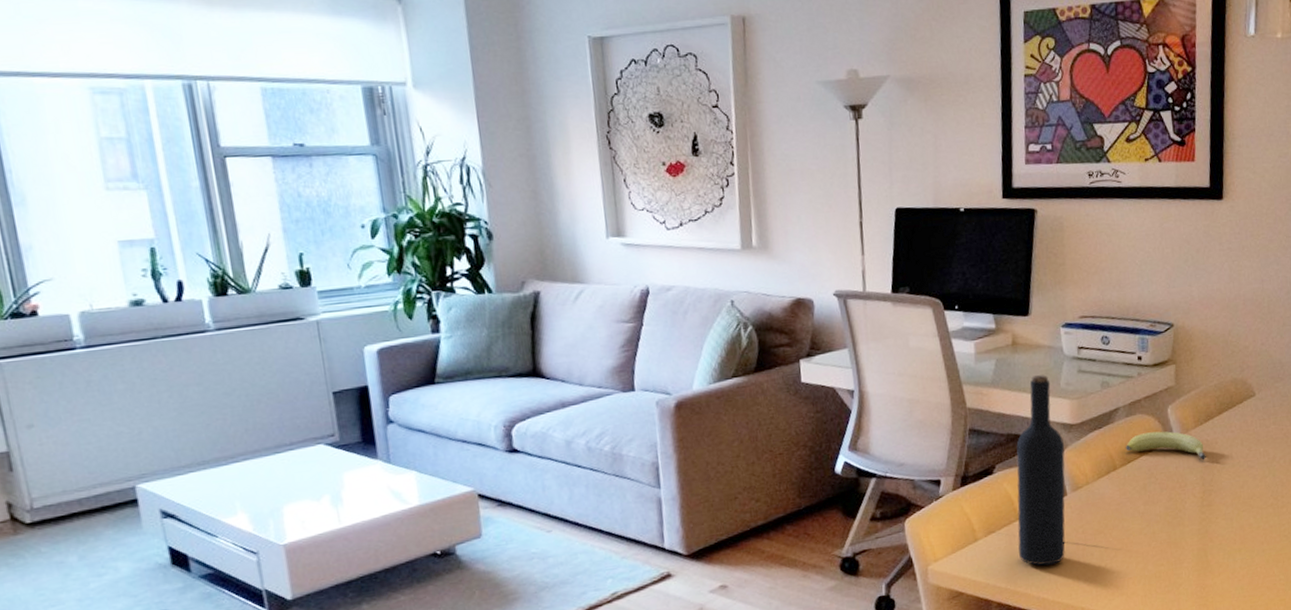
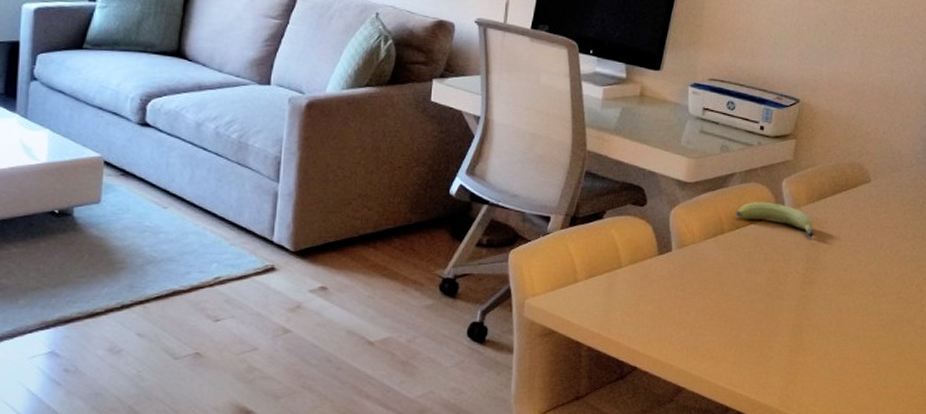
wine bottle: present [1016,375,1065,566] -> none [616,129,677,317]

